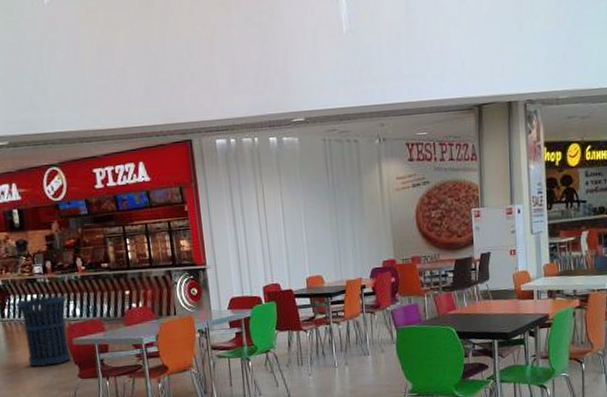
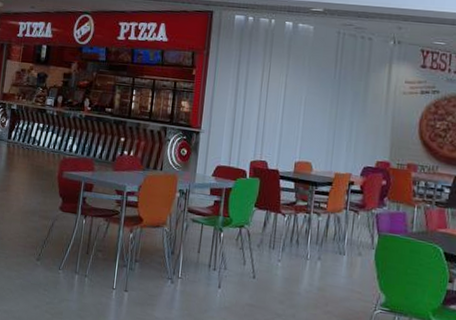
trash can: present [15,295,72,368] -> none [20,126,68,193]

